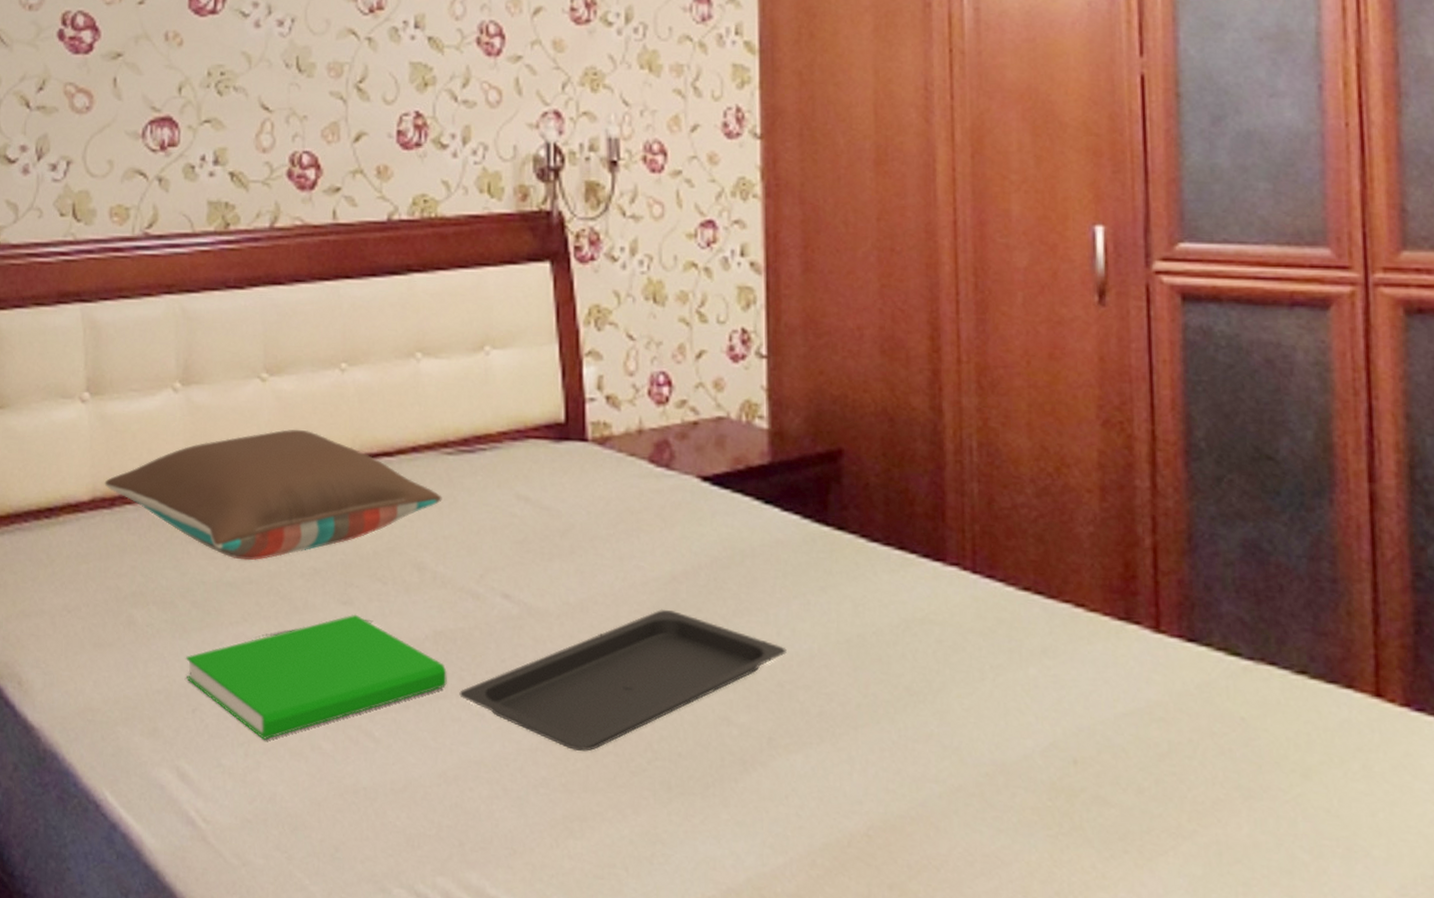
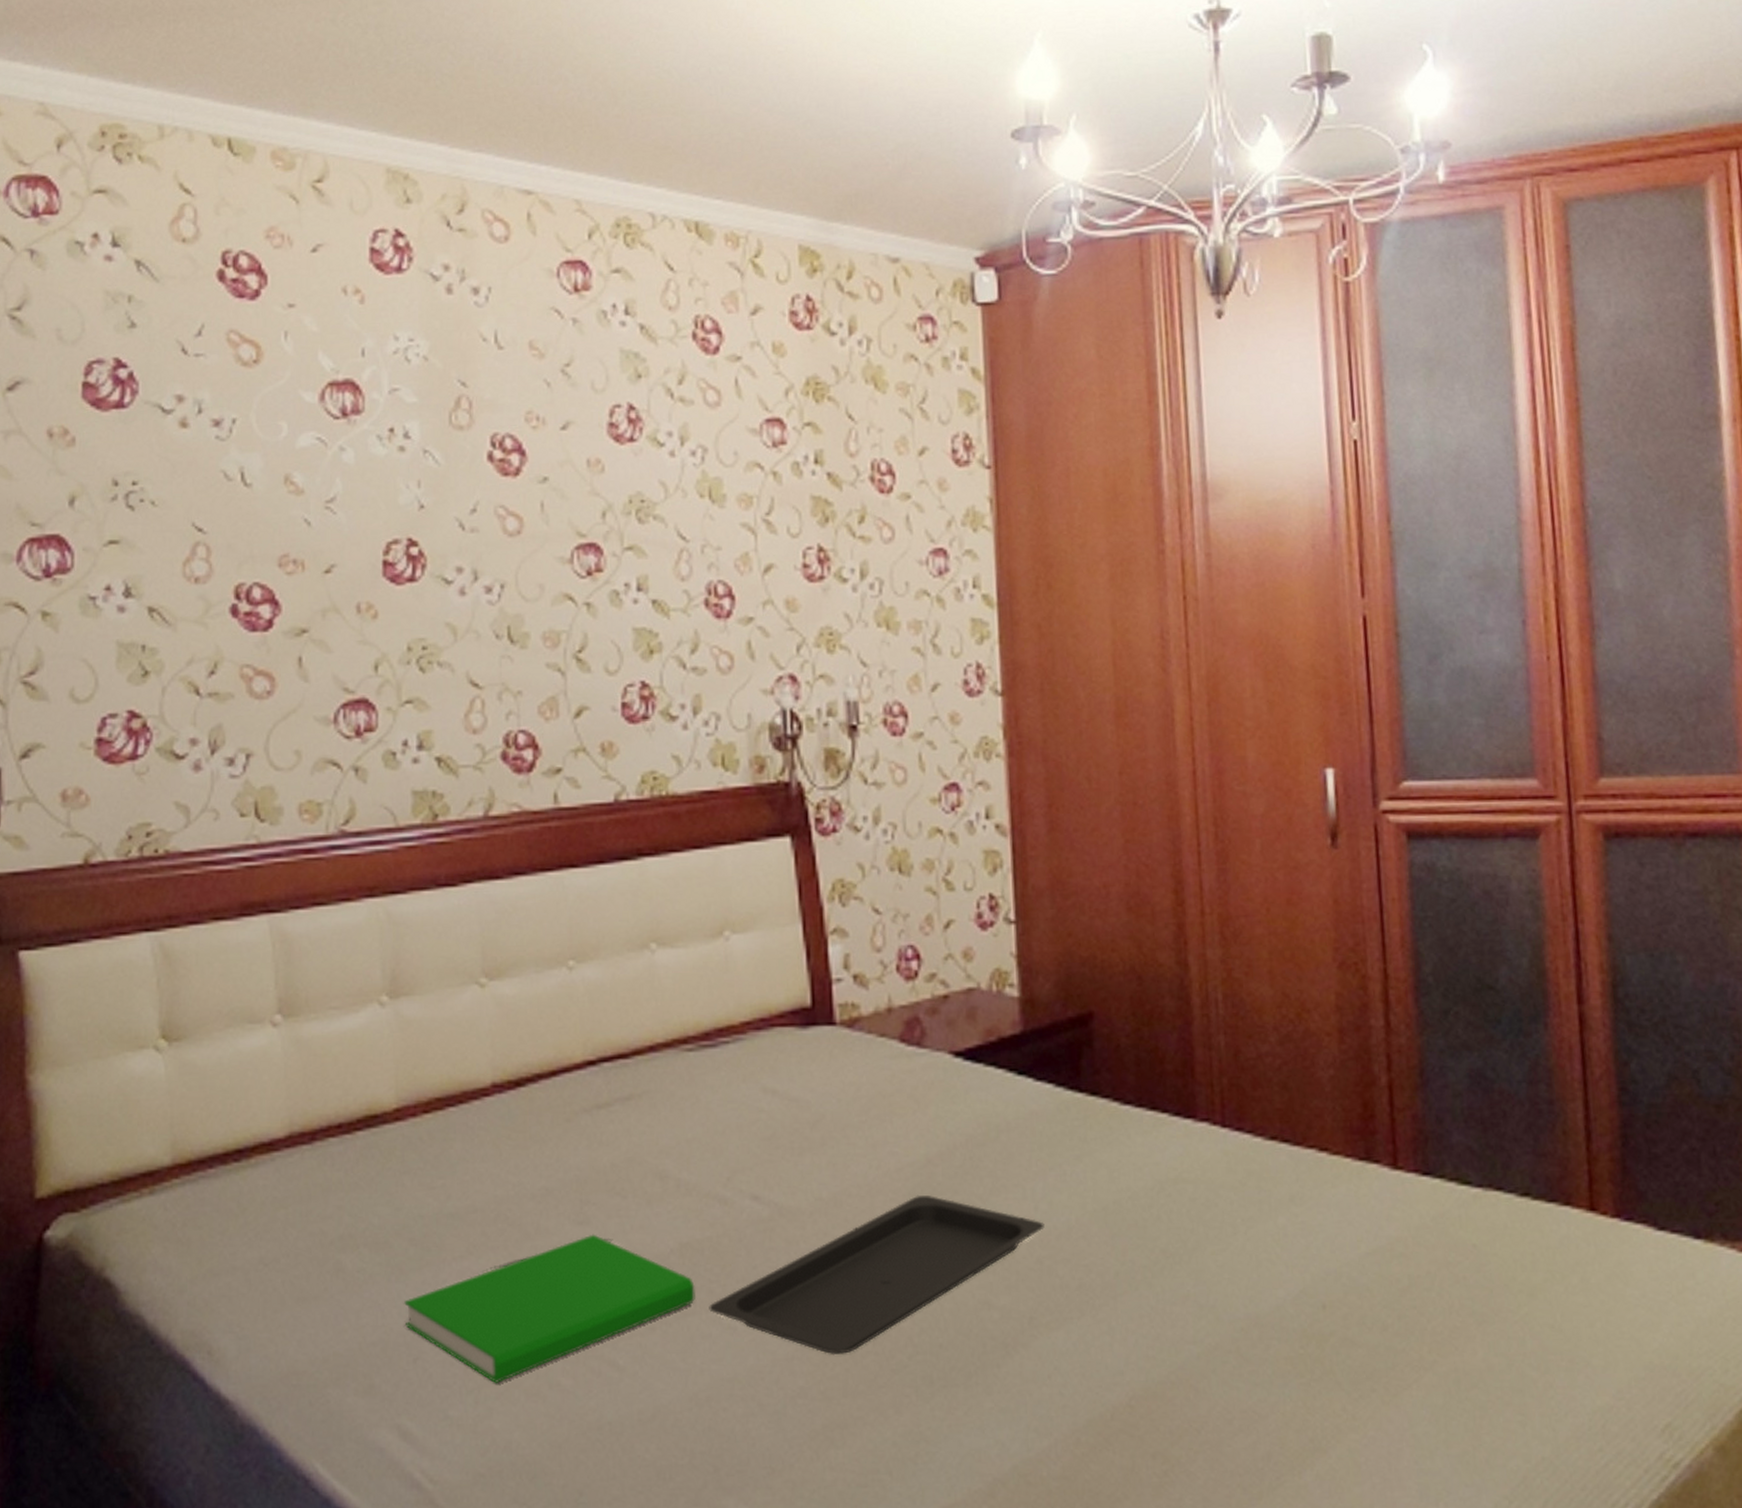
pillow: present [104,429,442,561] -> none [302,1037,684,1187]

